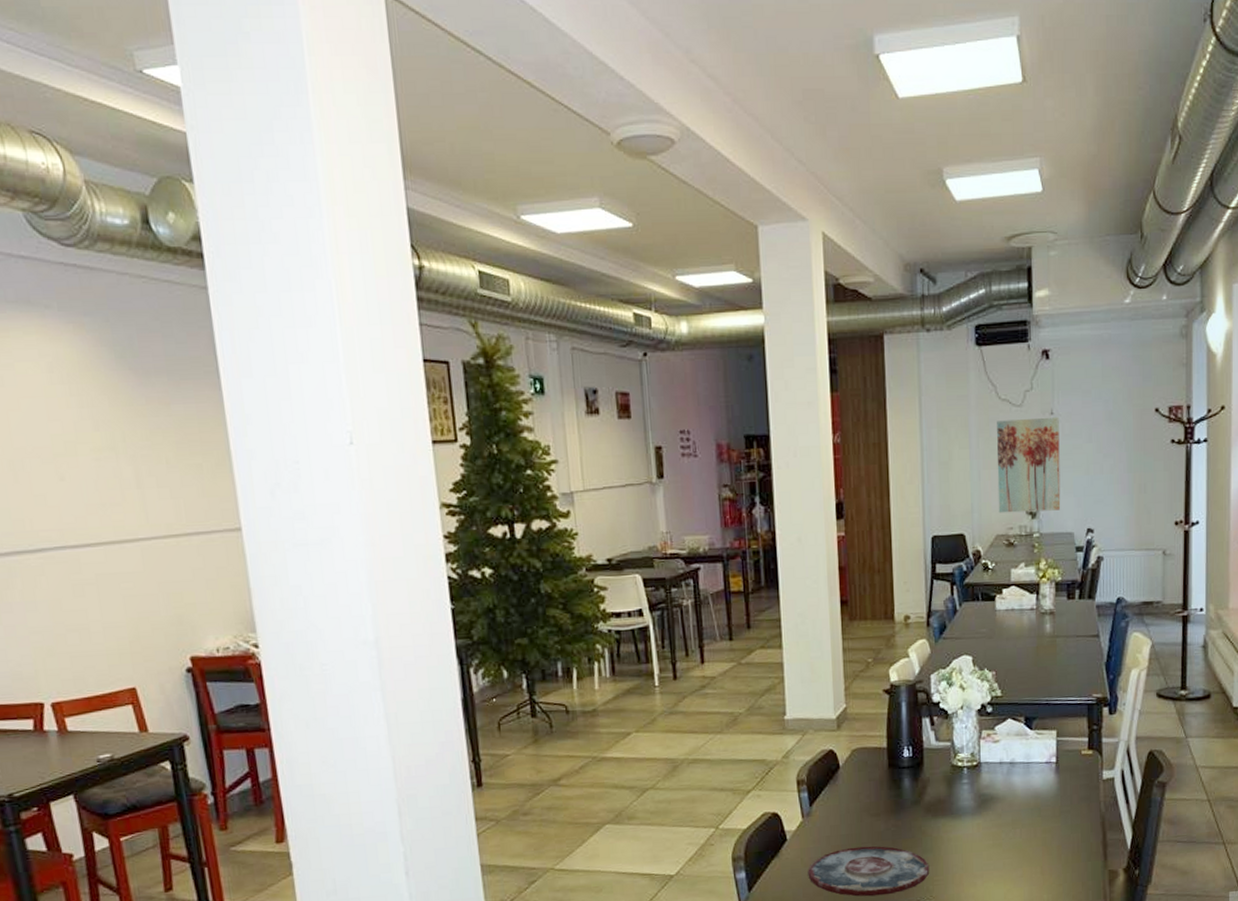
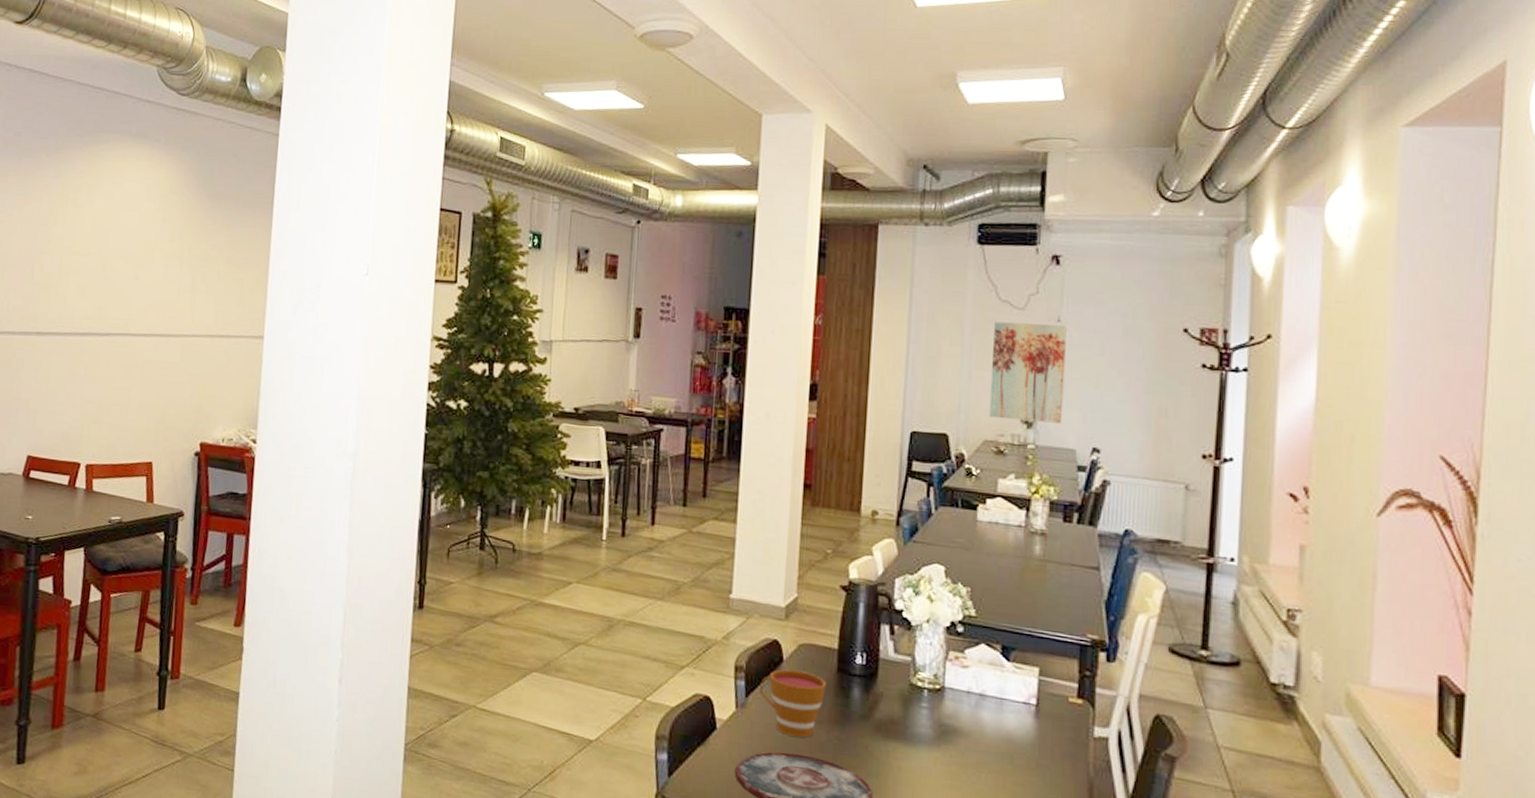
cup: none [821,773,880,832] -> present [760,669,827,738]

